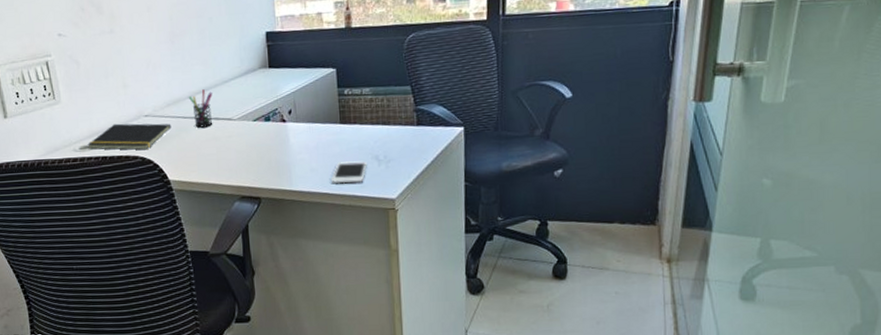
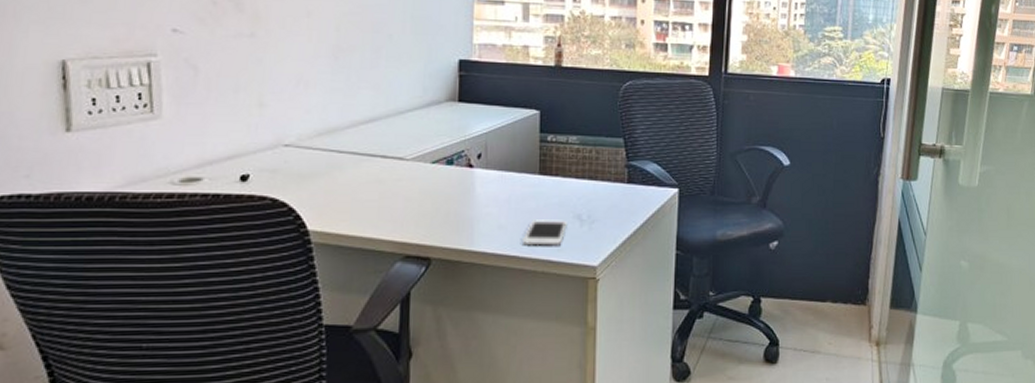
notepad: present [87,123,172,150] -> none [193,152,321,189]
pen holder: present [188,89,213,128] -> none [348,119,382,166]

